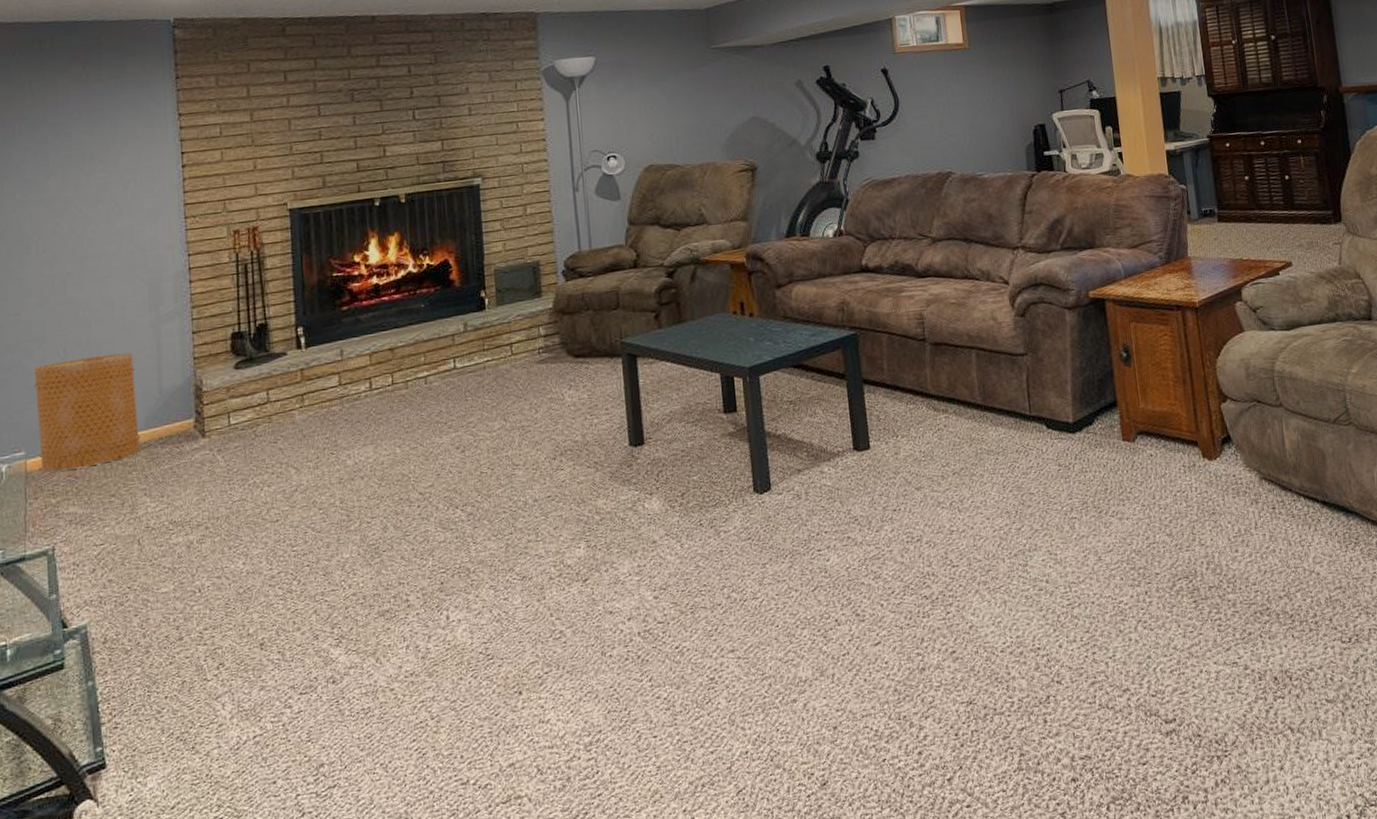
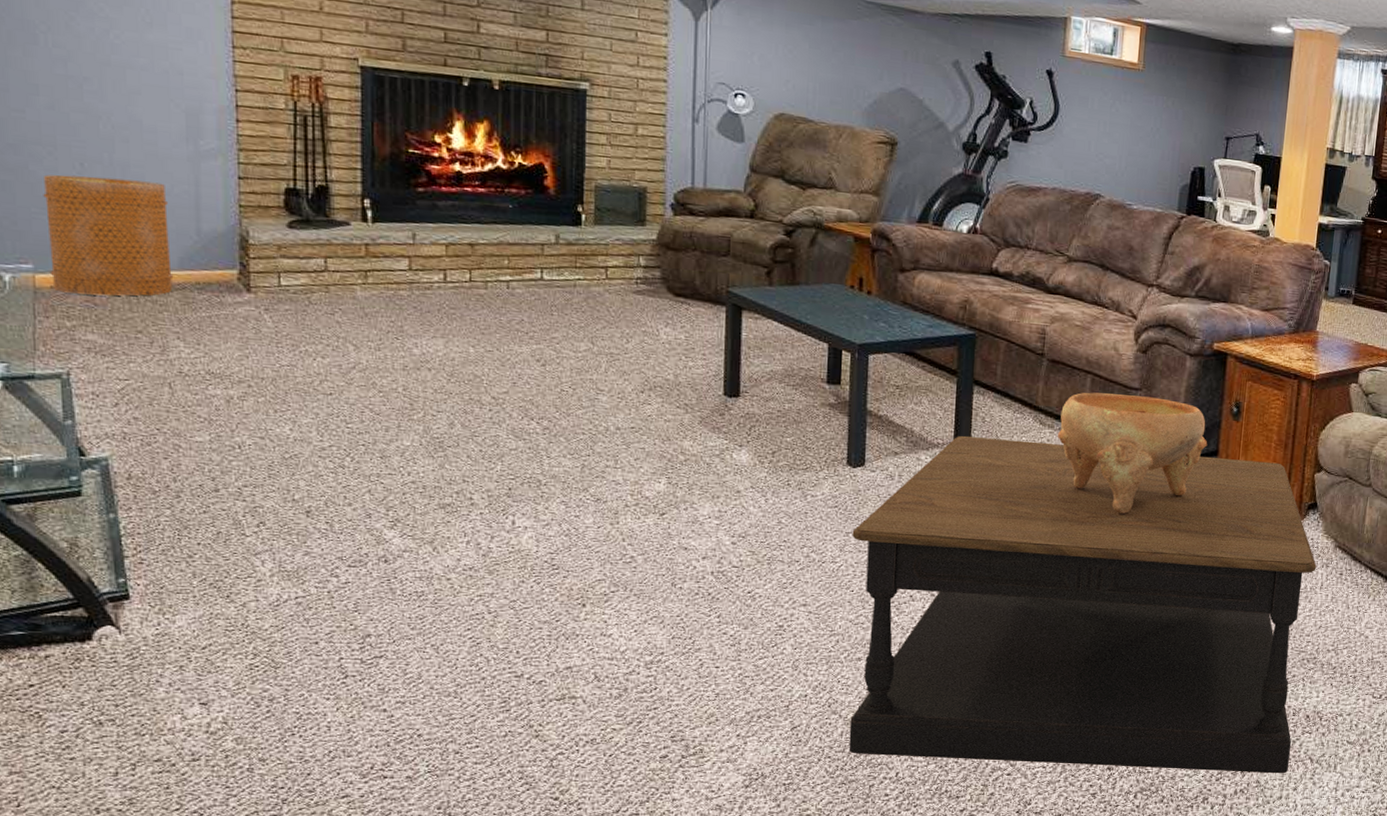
coffee table: none [768,400,1269,811] -> present [848,435,1317,774]
decorative bowl: none [952,358,1105,488] -> present [1058,392,1208,514]

